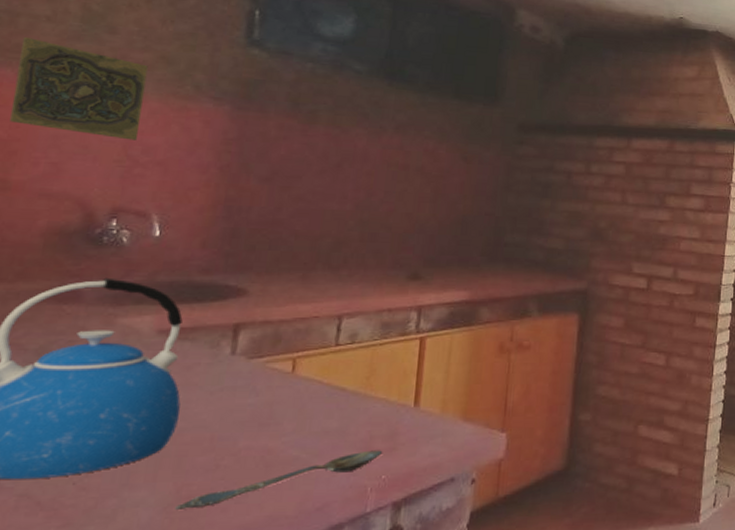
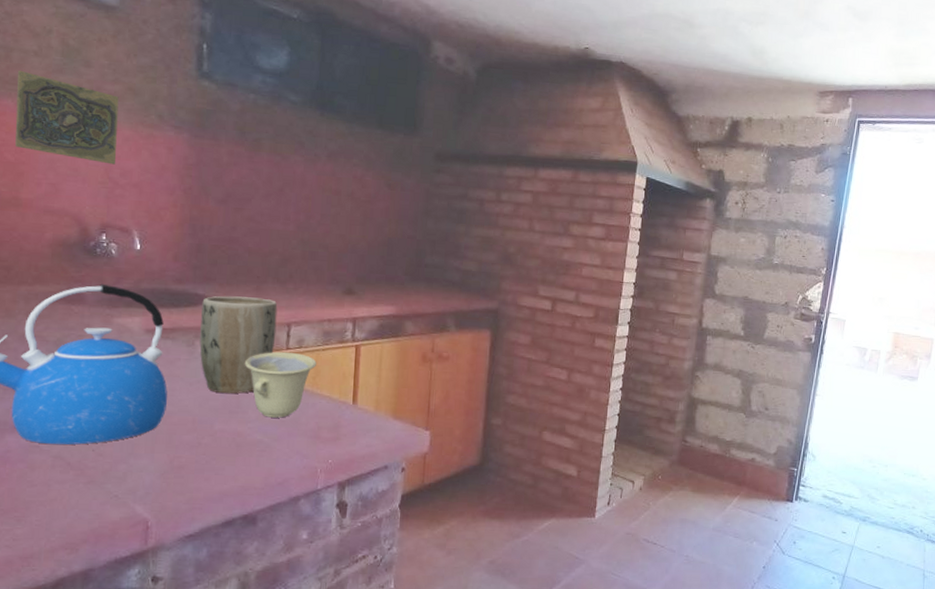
spoon: present [175,450,382,511] -> none [170,438,328,477]
plant pot: none [226,286,327,403] -> present [199,296,278,394]
cup: none [282,349,372,428] -> present [244,351,317,418]

